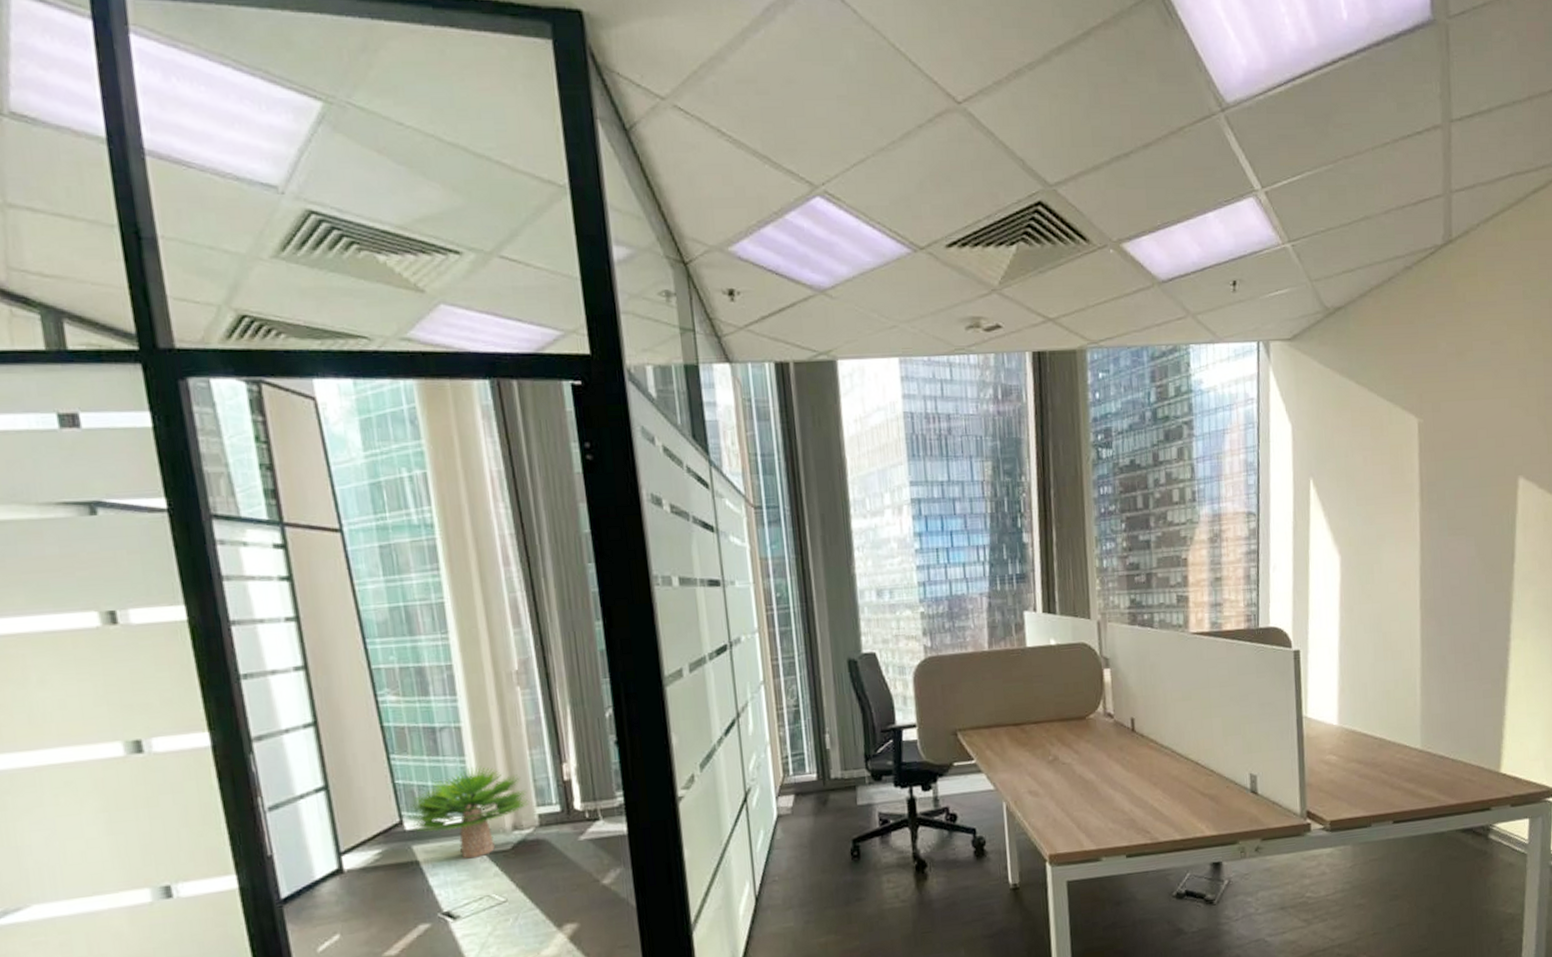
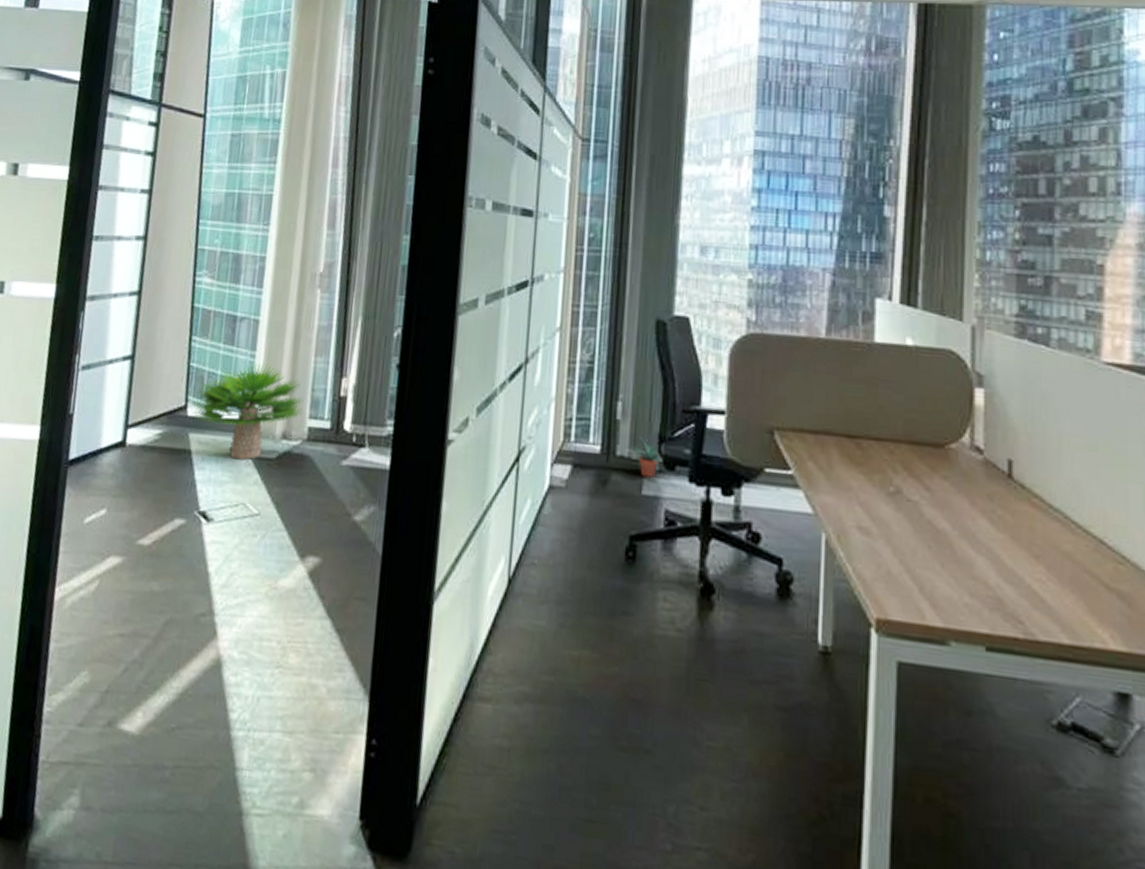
potted plant: none [839,758,870,791] -> present [627,436,662,477]

